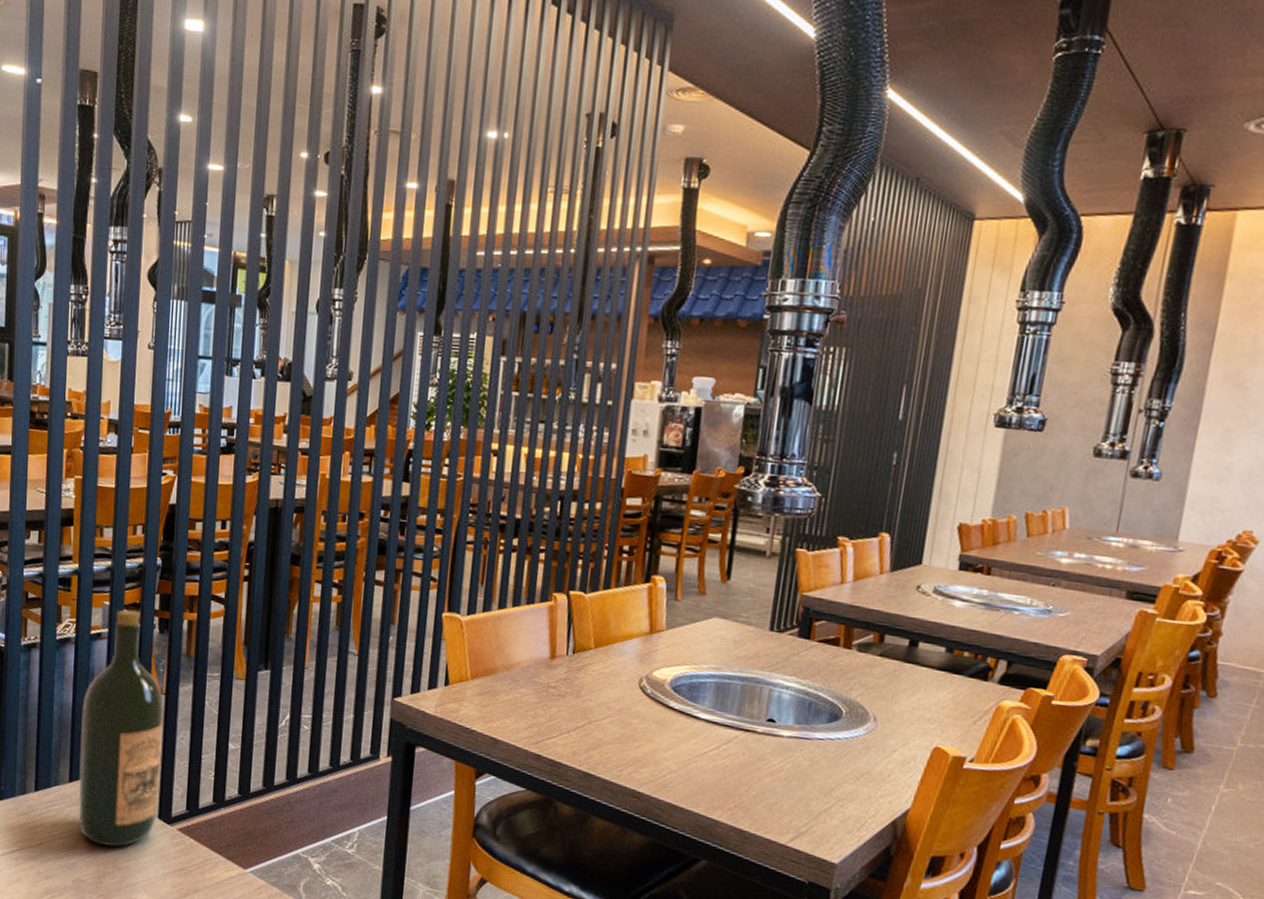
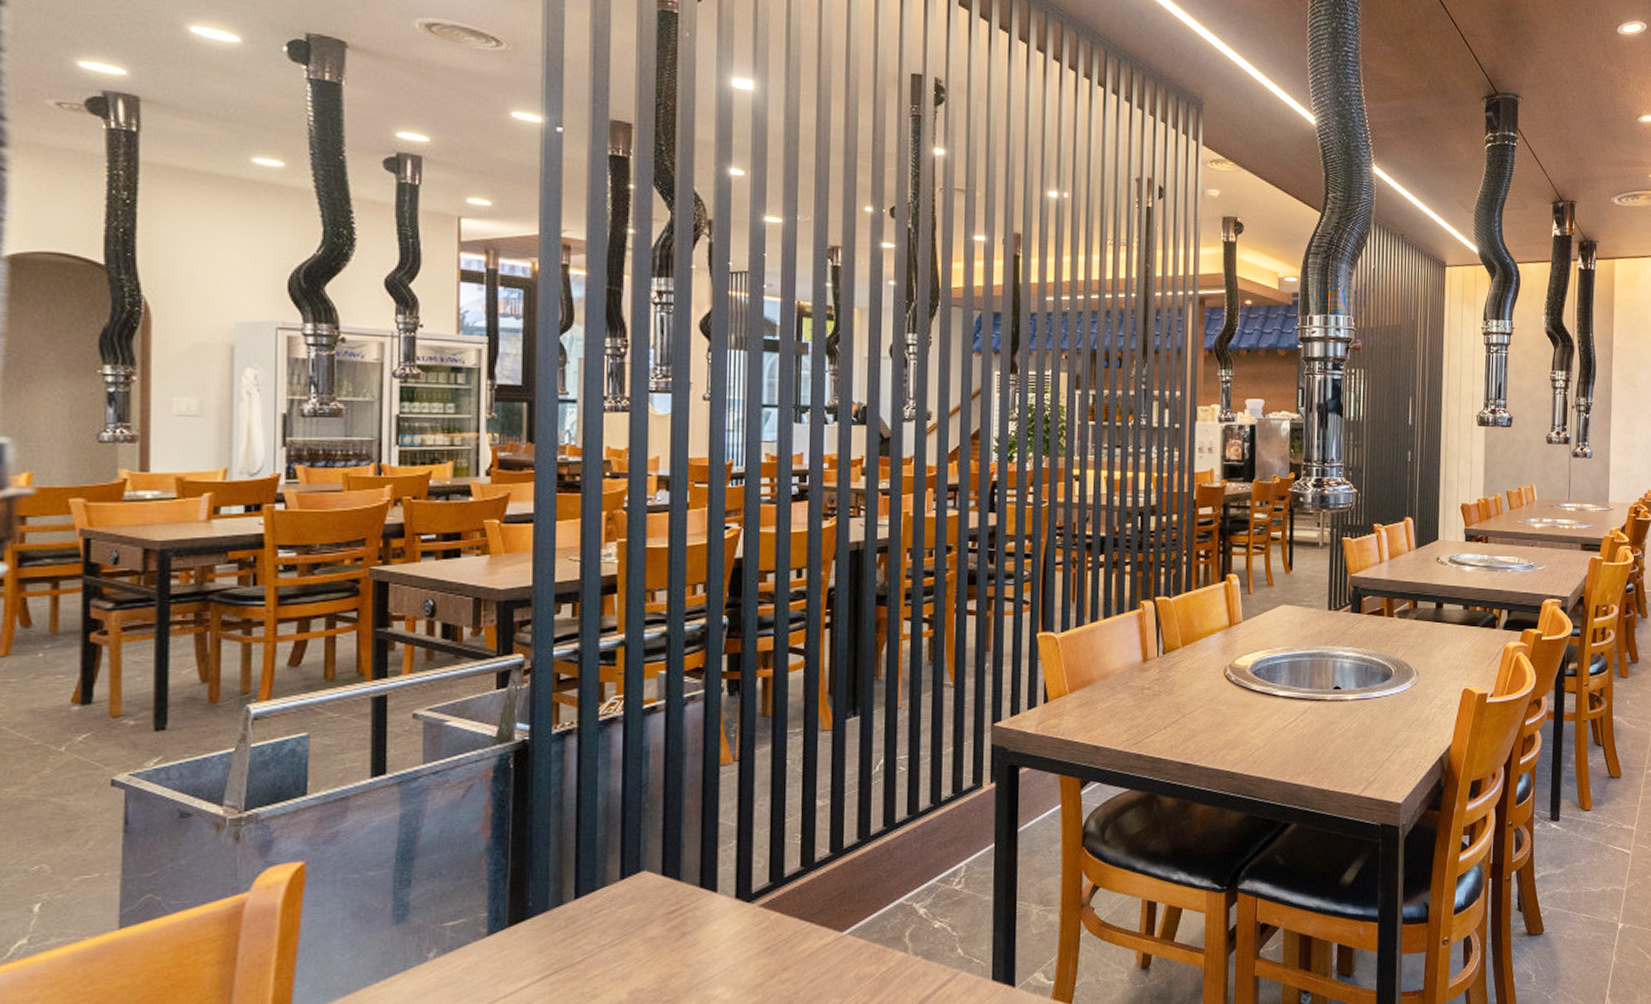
wine bottle: present [79,609,165,847] -> none [633,675,739,943]

